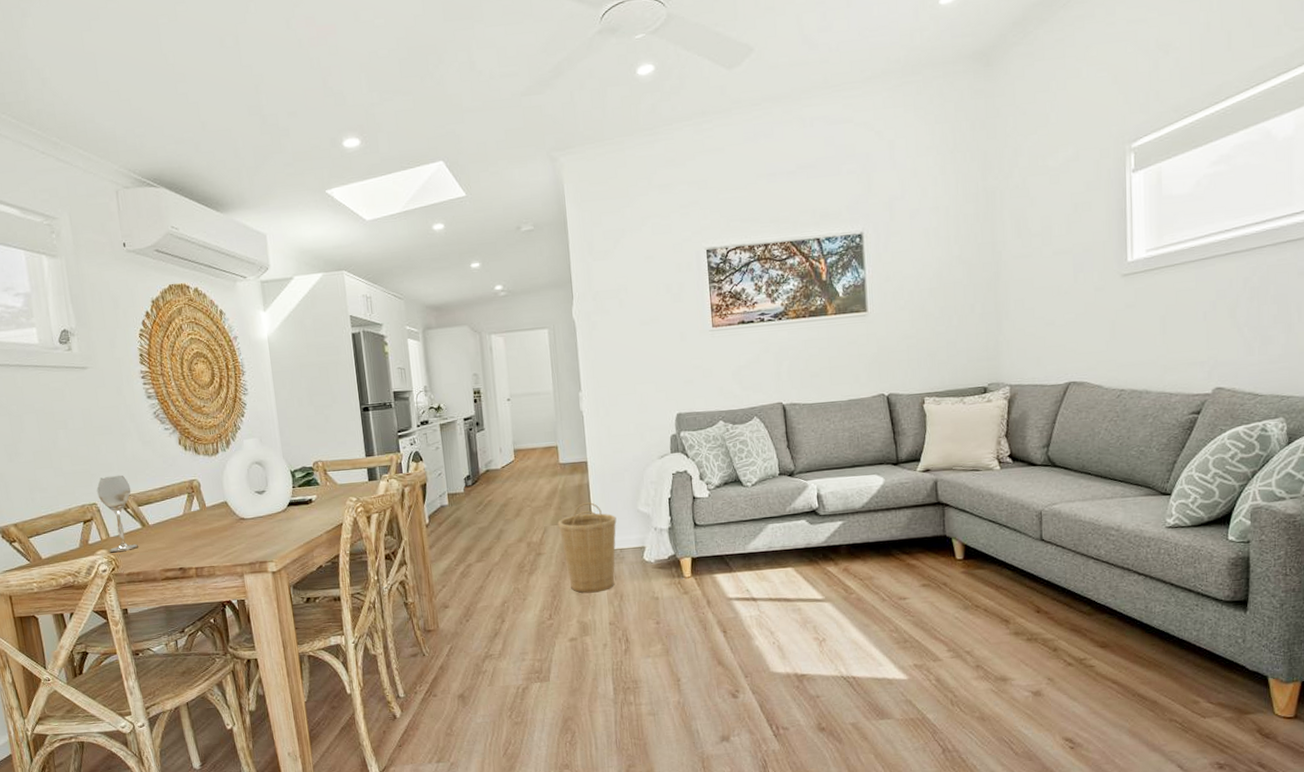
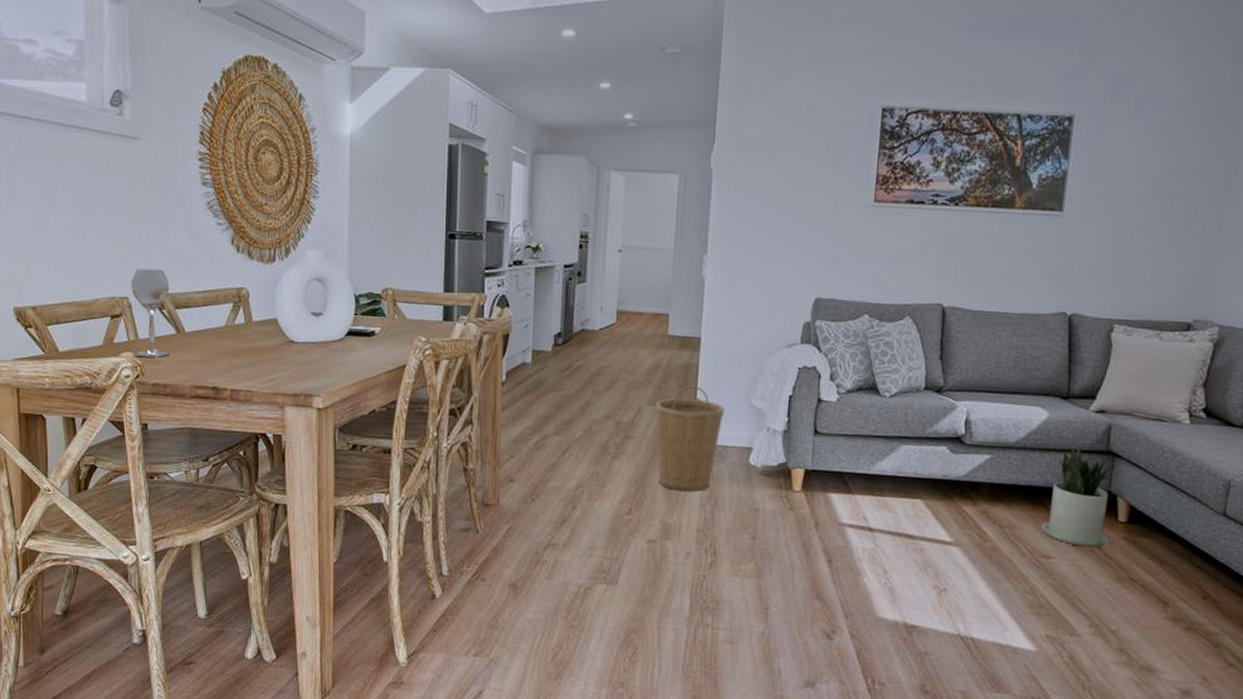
planter: none [894,503,951,585] -> present [1041,448,1114,548]

